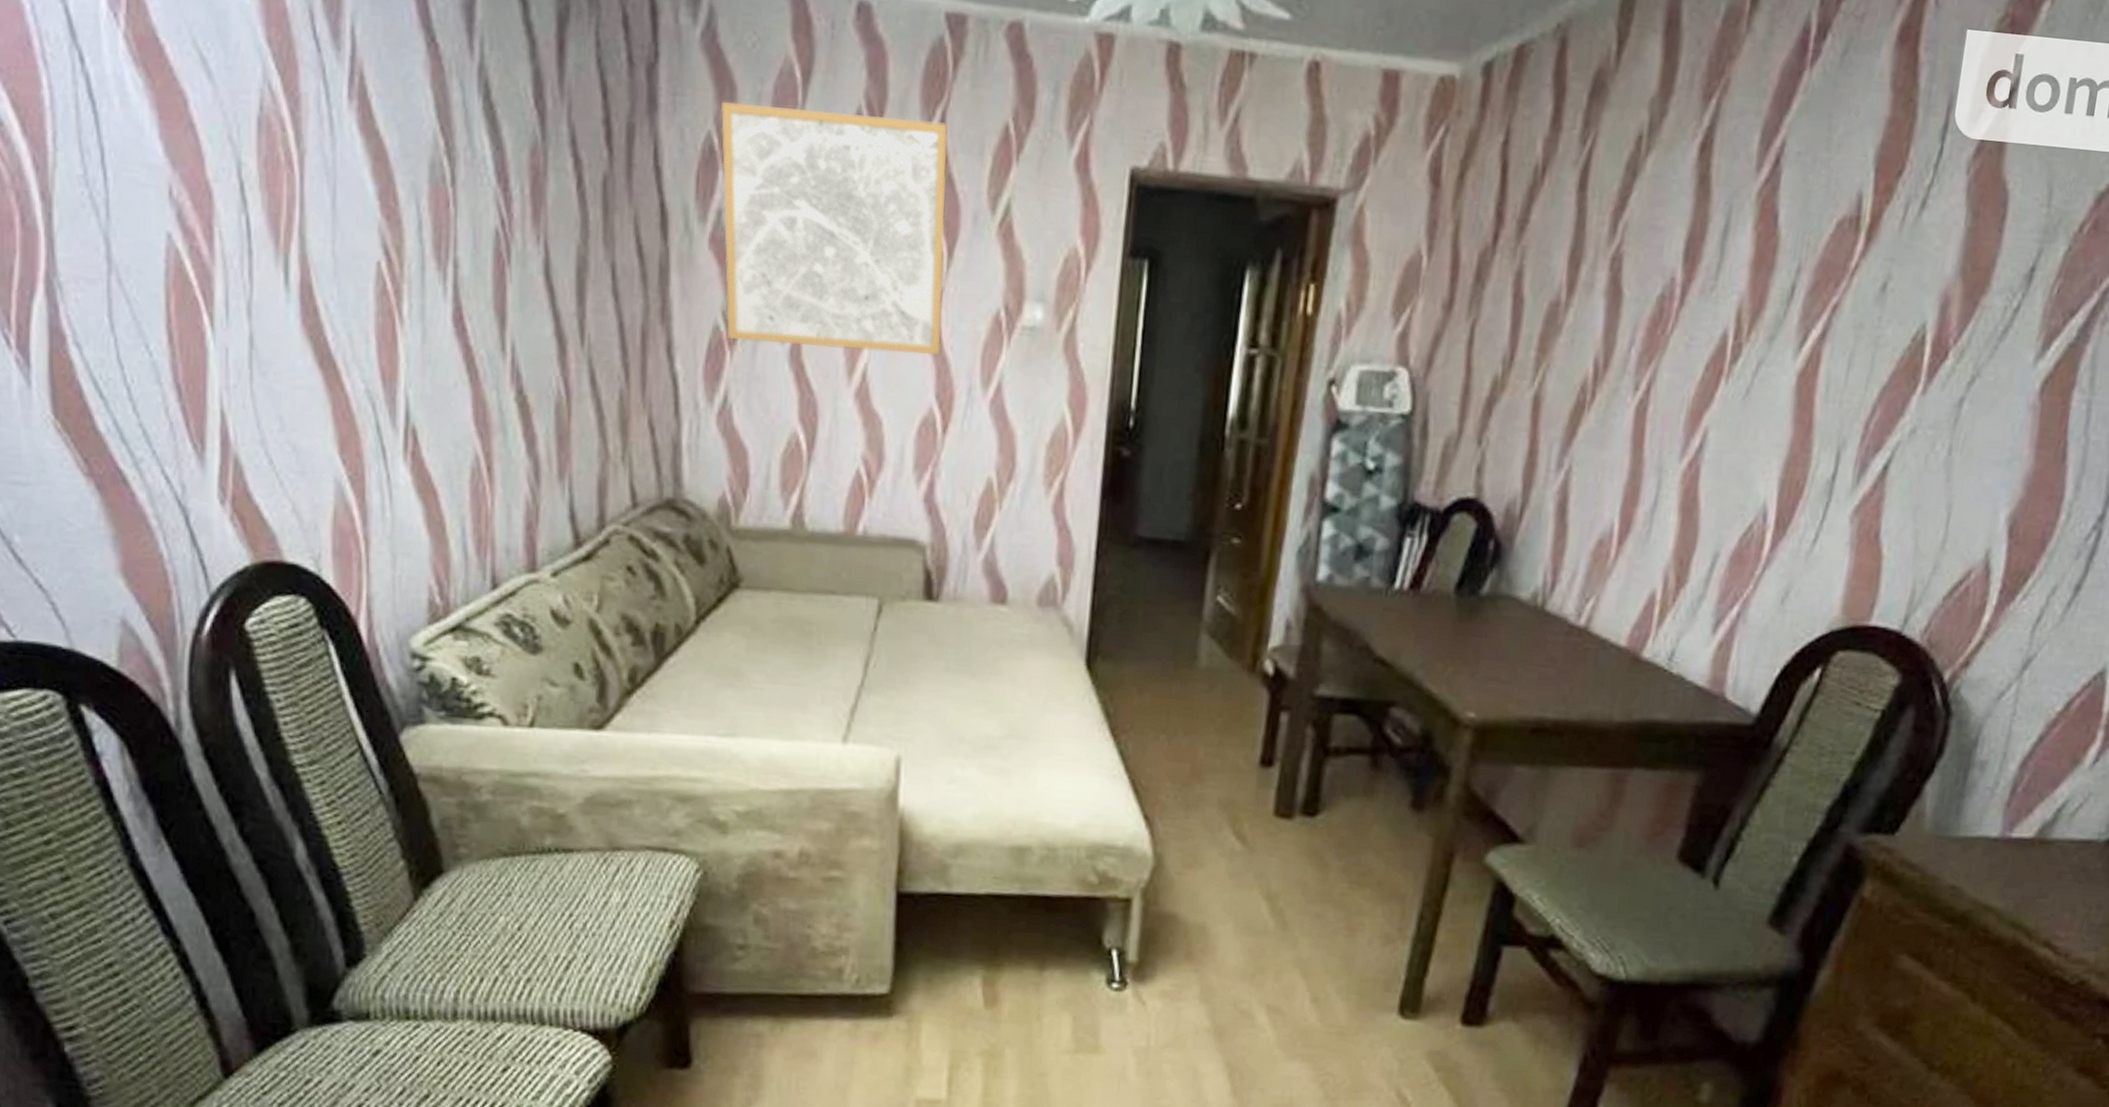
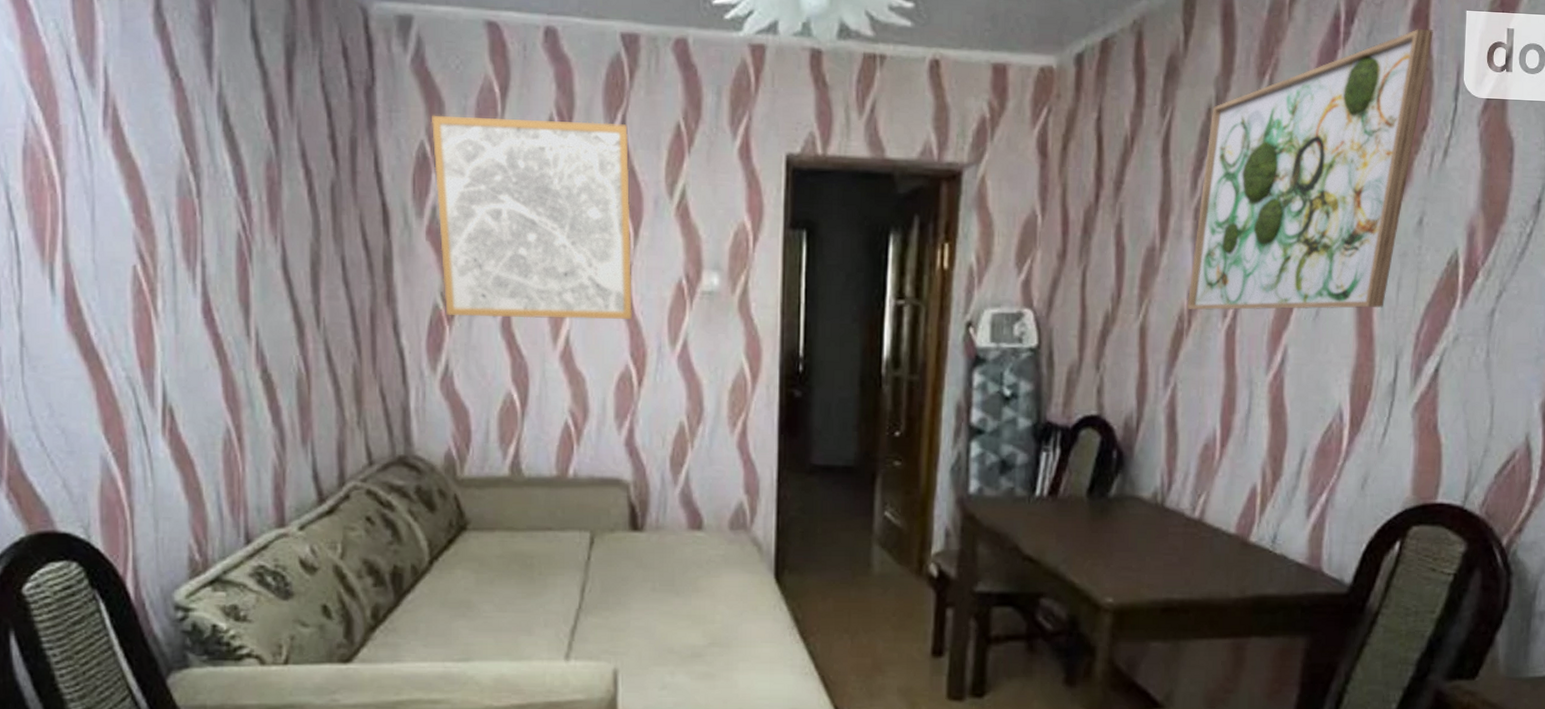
wall art: none [1592,49,1924,390] -> present [1187,29,1433,311]

